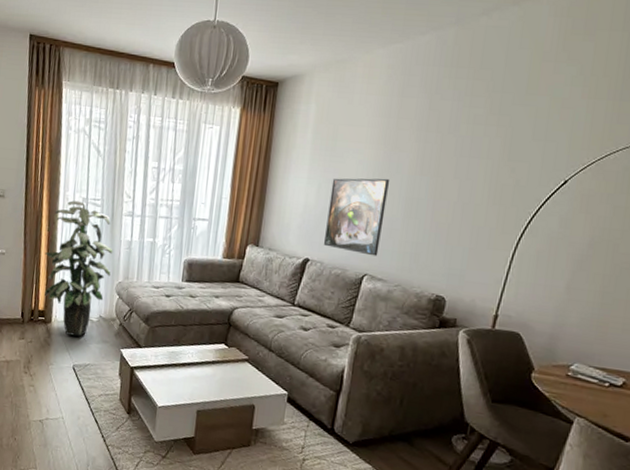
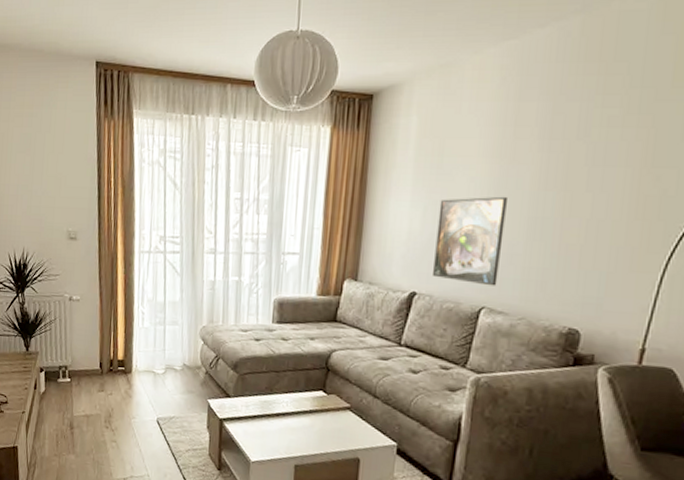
indoor plant: present [45,200,113,337] -> none [122,239,195,387]

